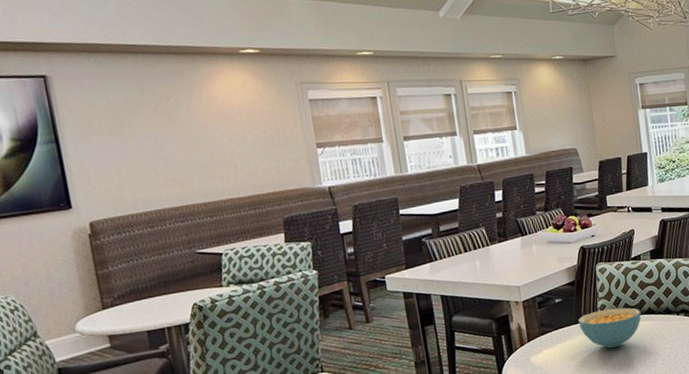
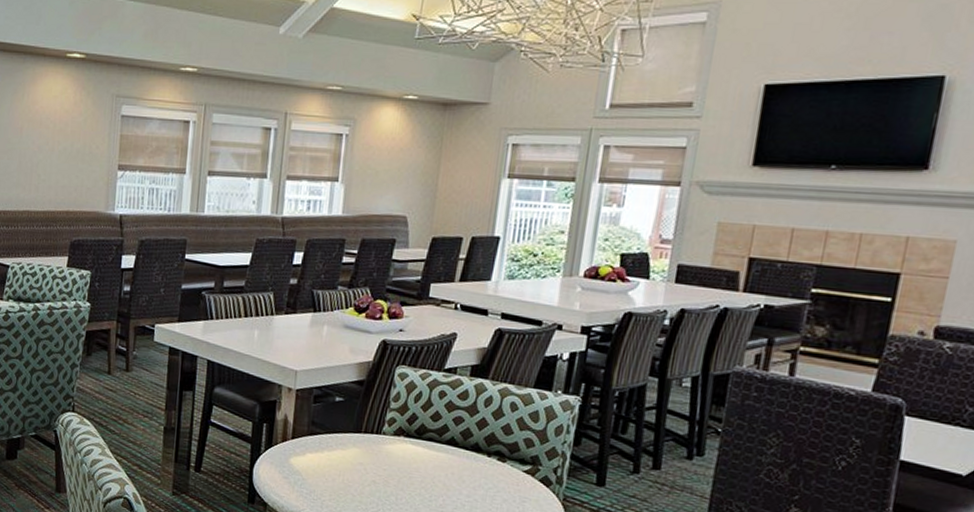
cereal bowl: present [578,307,642,348] -> none [357,423,440,475]

